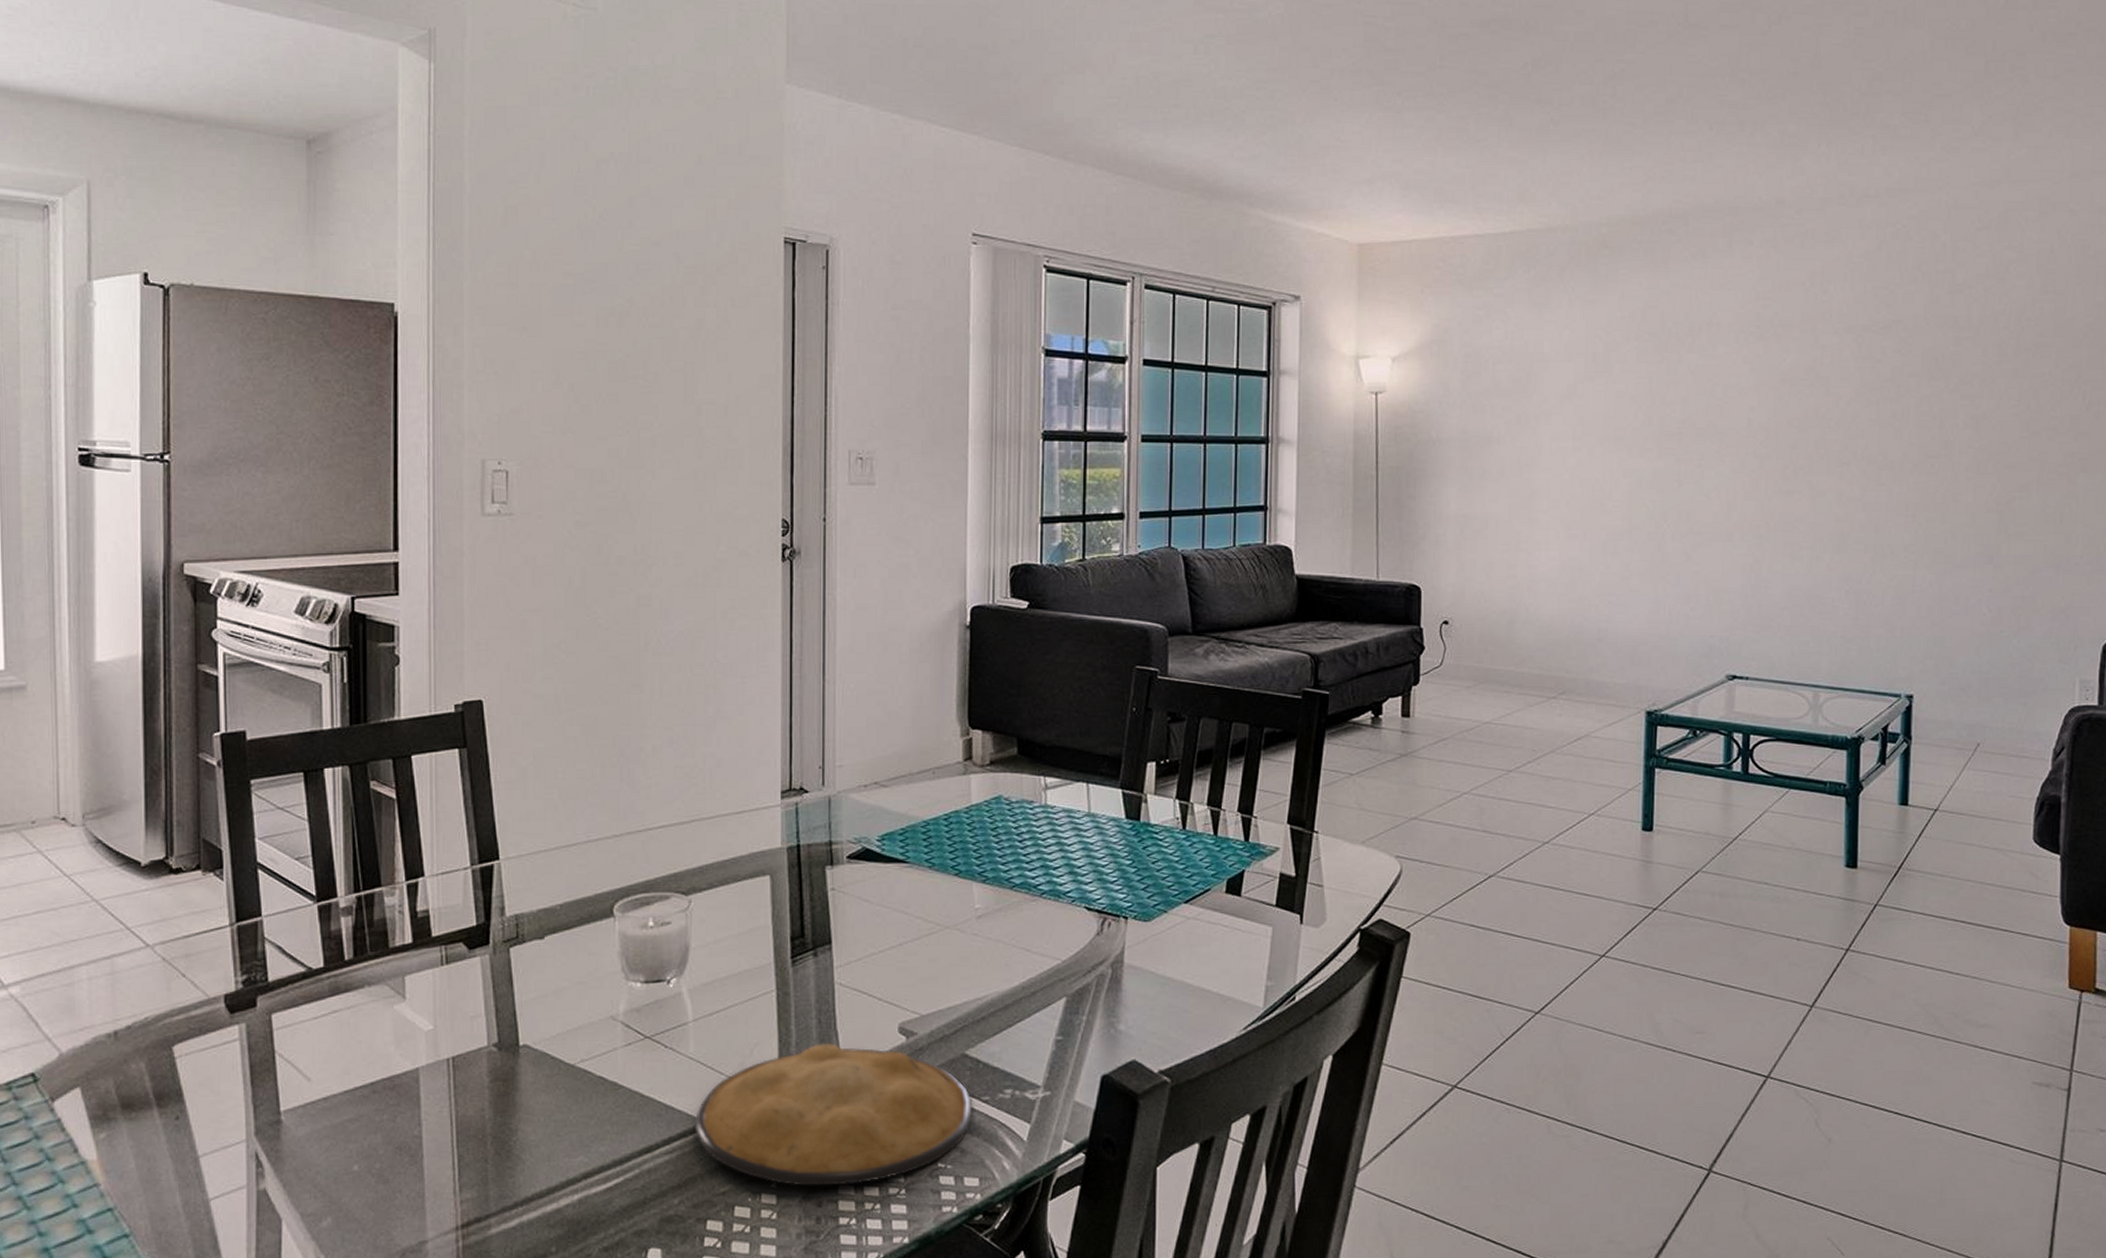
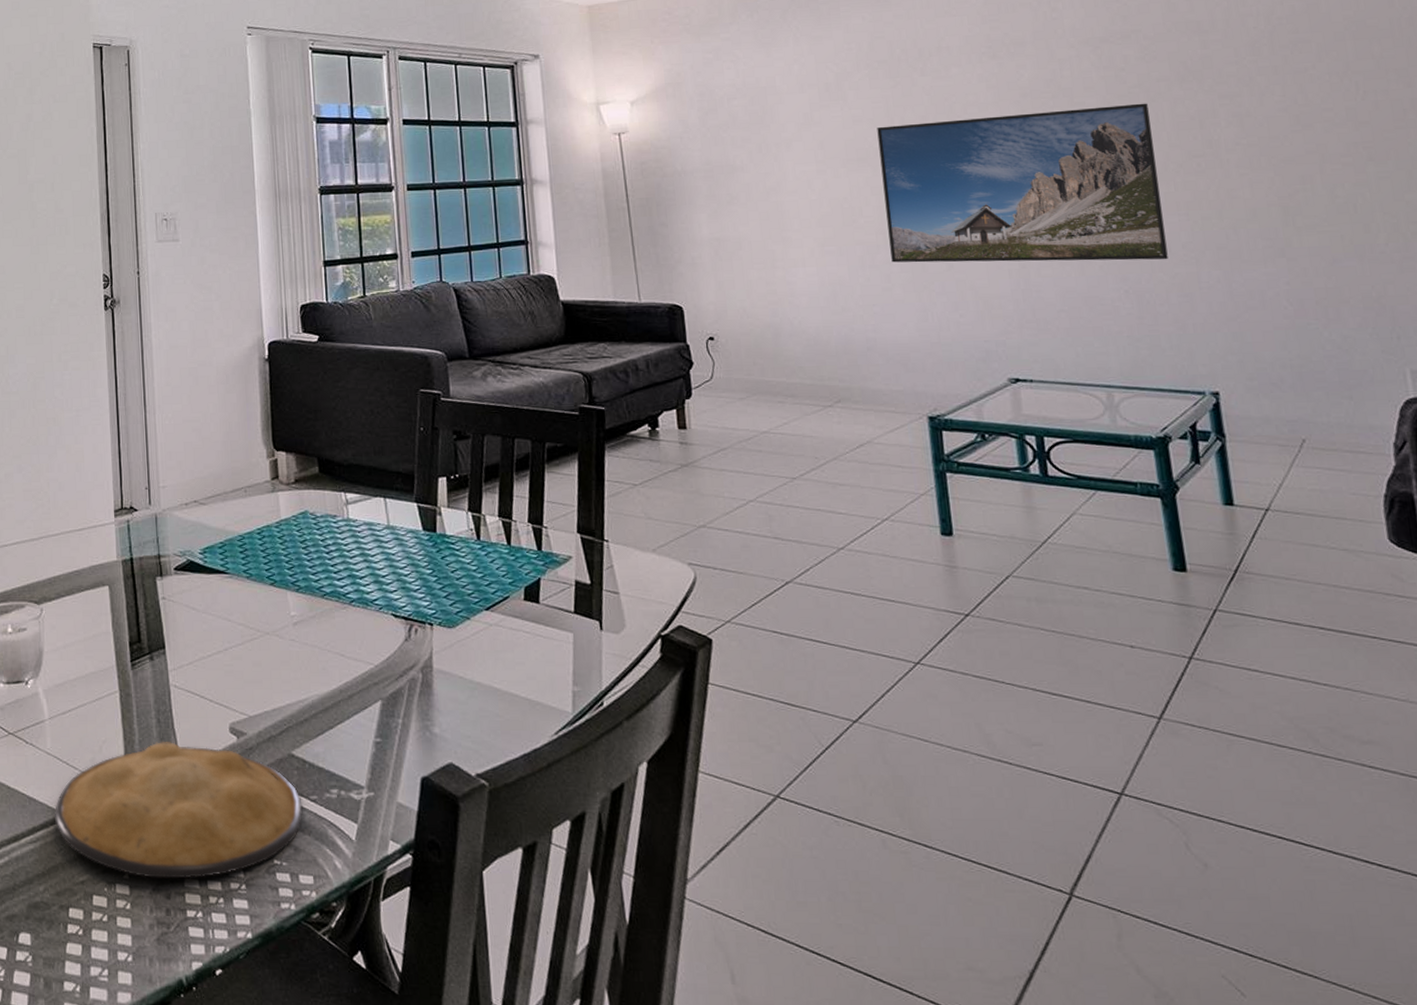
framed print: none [1633,398,1896,561] -> present [877,103,1168,263]

